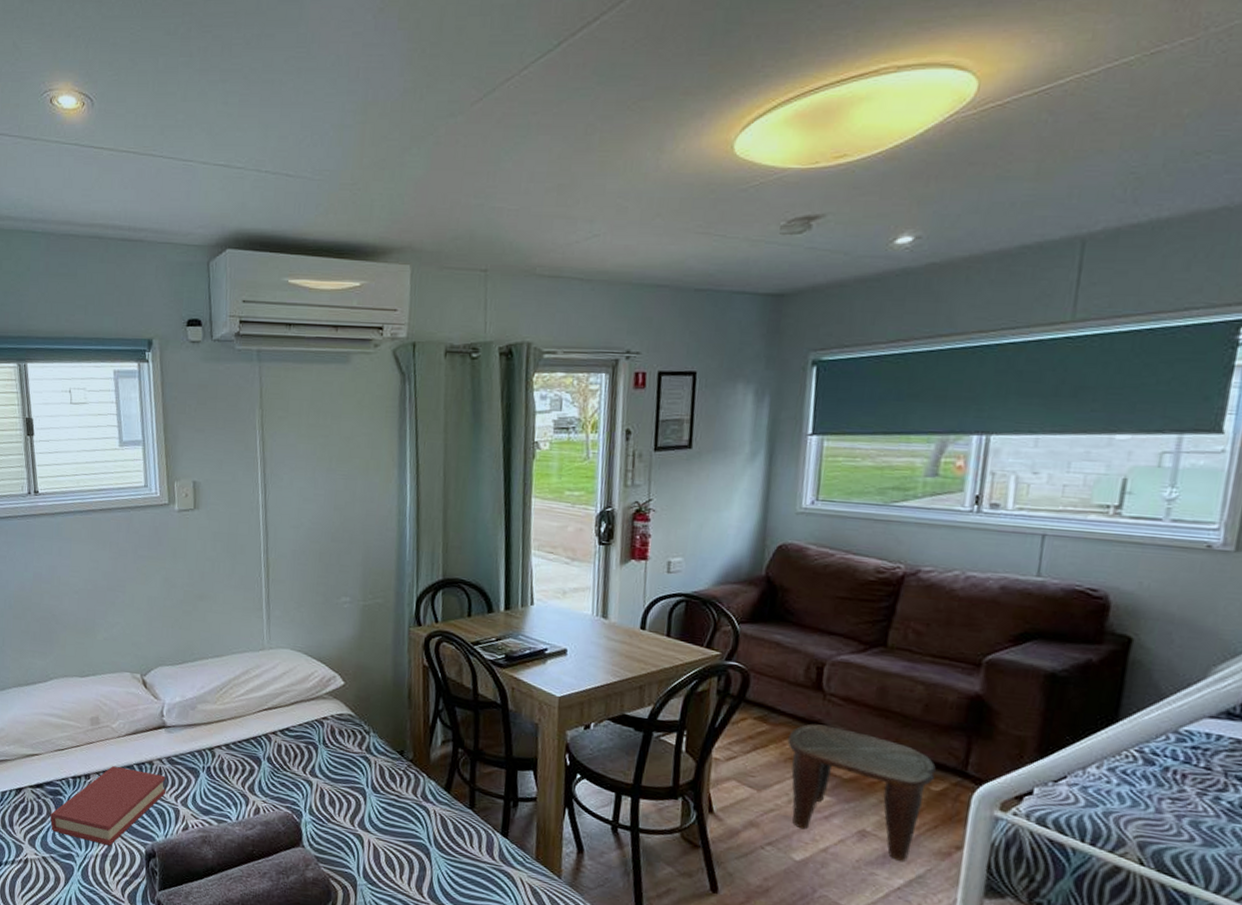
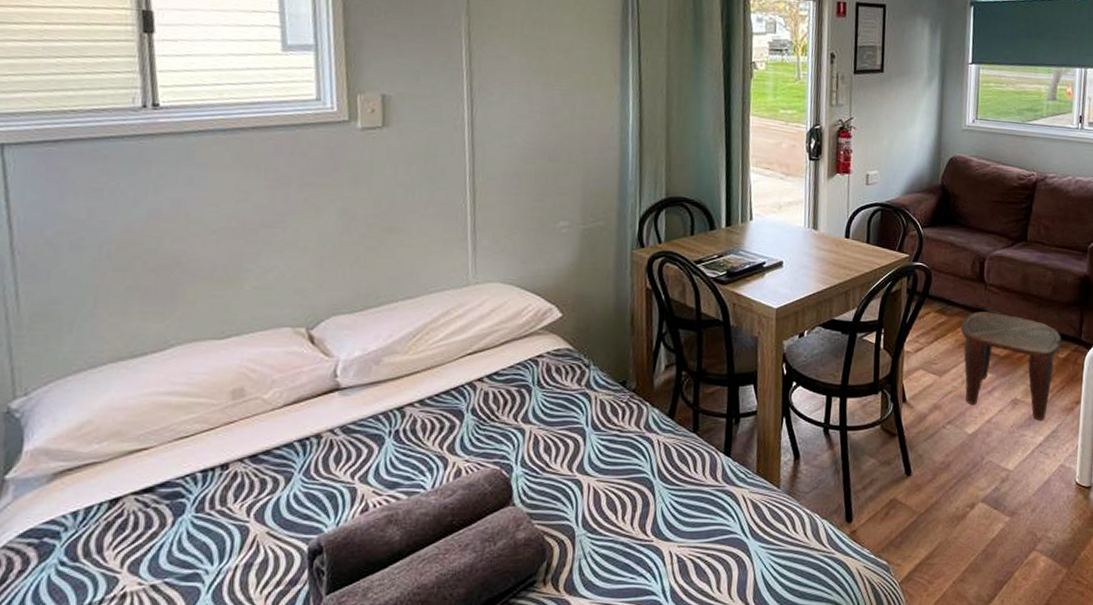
hardback book: present [49,766,166,846] -> none [164,448,339,551]

